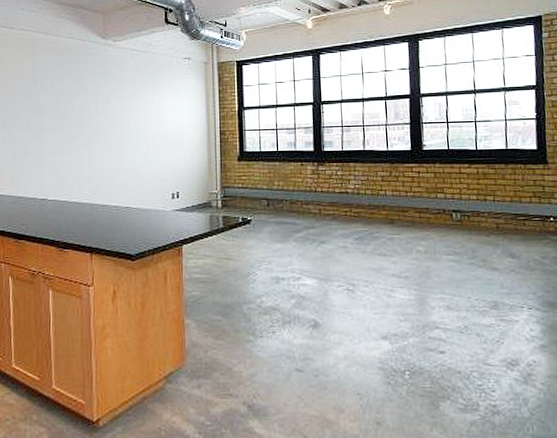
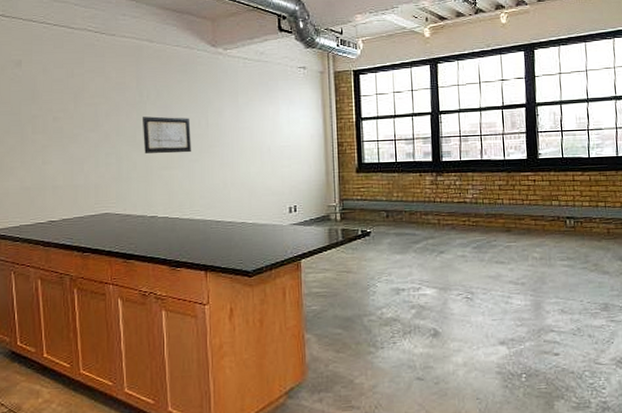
wall art: none [36,104,81,140] -> present [143,116,191,154]

